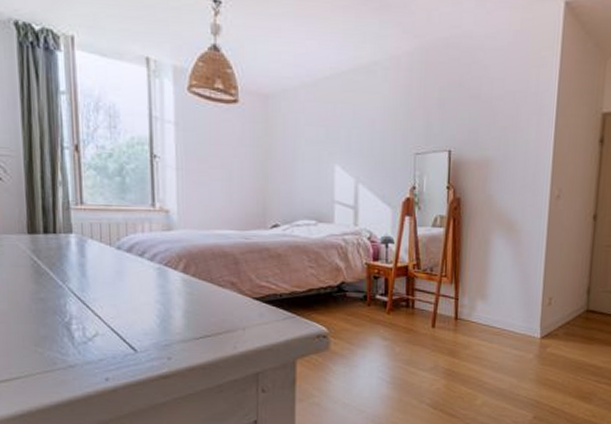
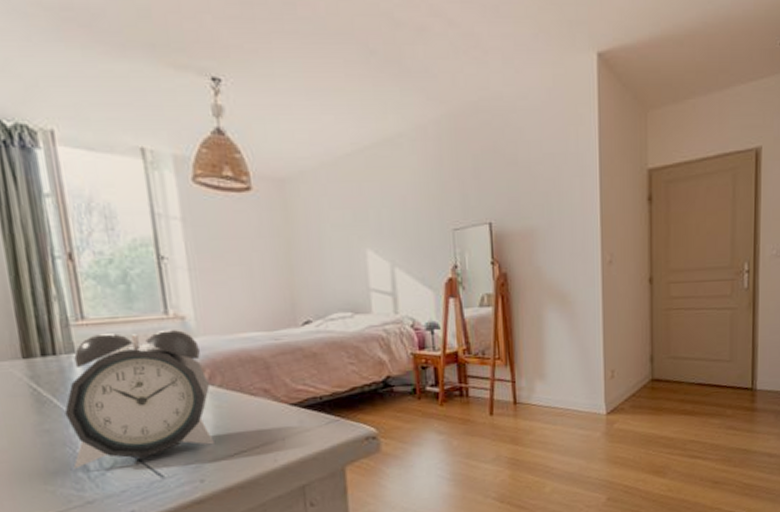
alarm clock: none [58,218,184,335] -> present [64,329,214,469]

